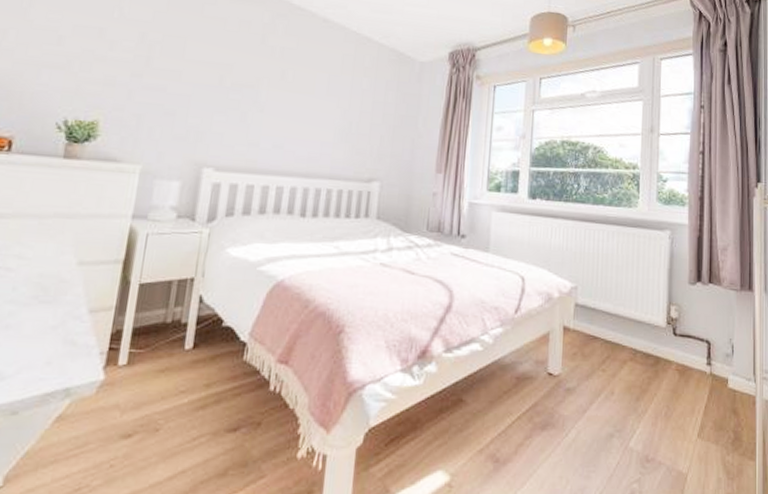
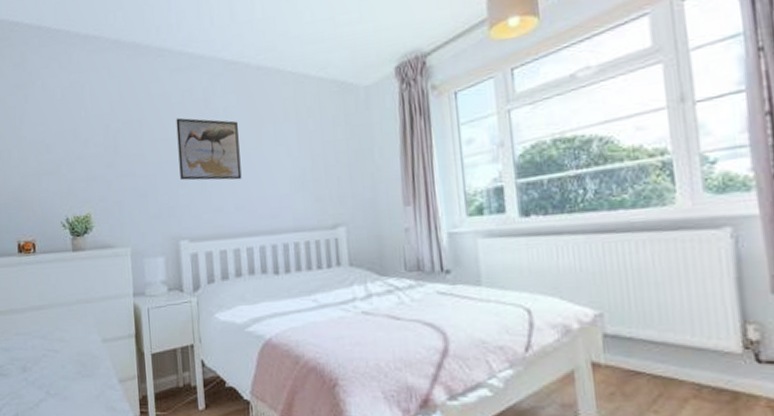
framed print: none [218,45,294,119] -> present [176,117,242,181]

